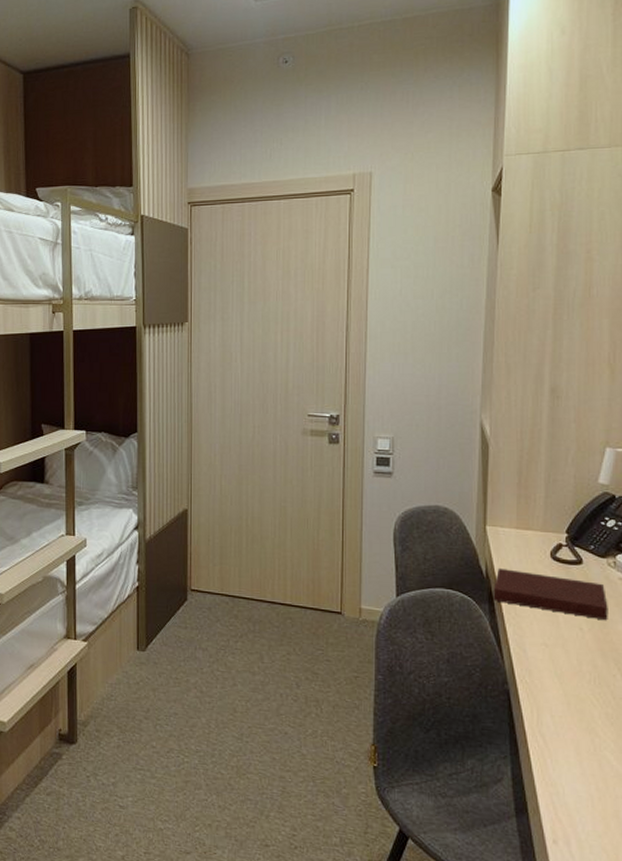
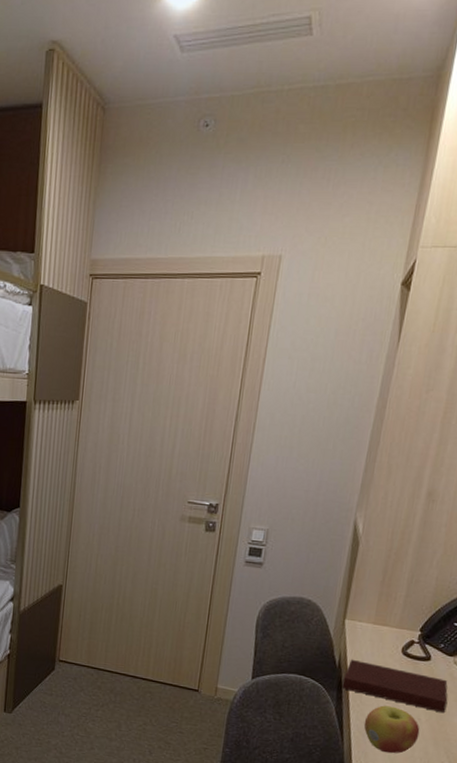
apple: none [522,616,584,670] -> present [363,705,420,754]

